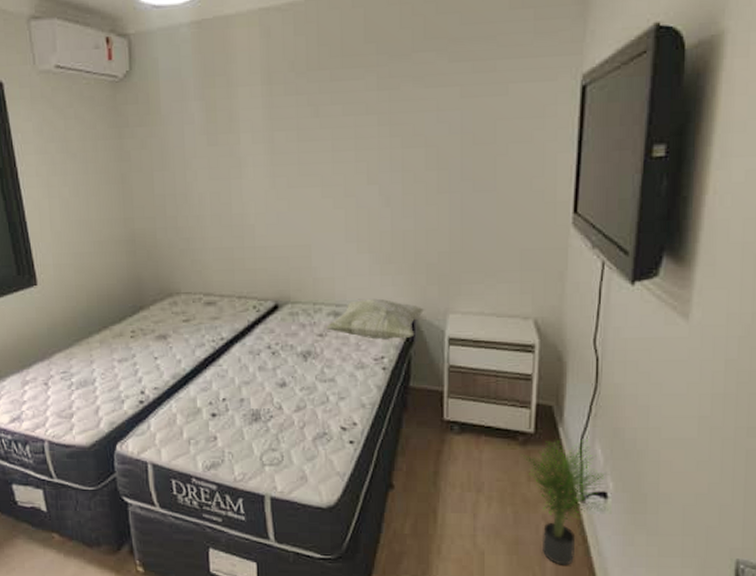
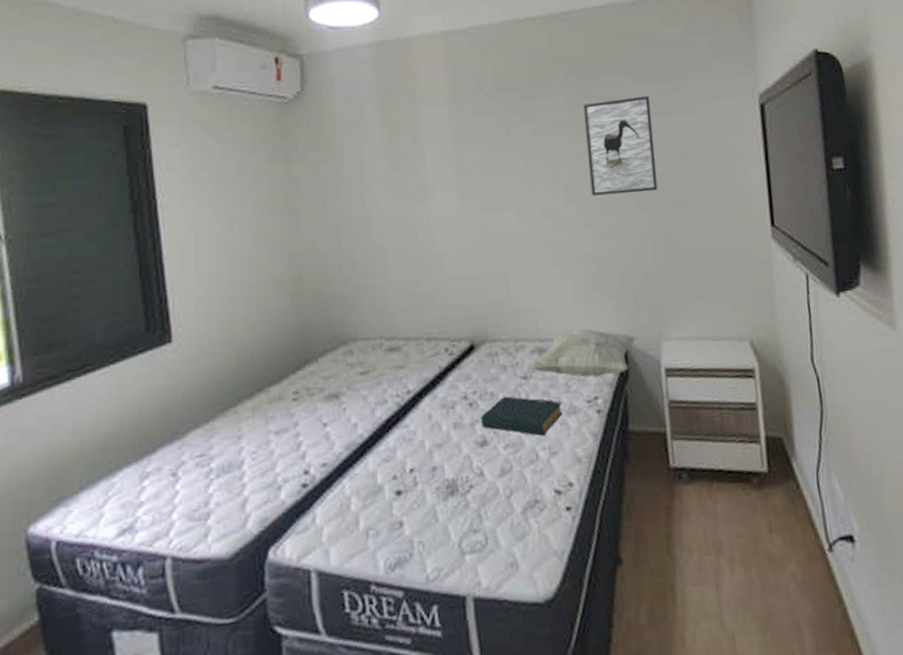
hardback book: none [282,349,352,384] -> present [481,396,563,436]
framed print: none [393,76,462,177] -> present [583,96,658,196]
potted plant: present [523,439,609,565] -> none [760,472,858,638]

